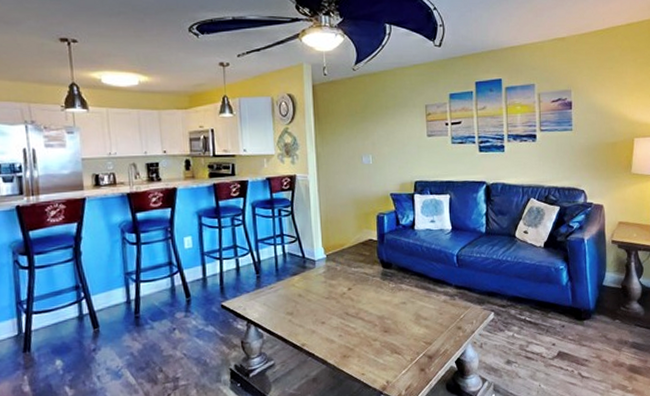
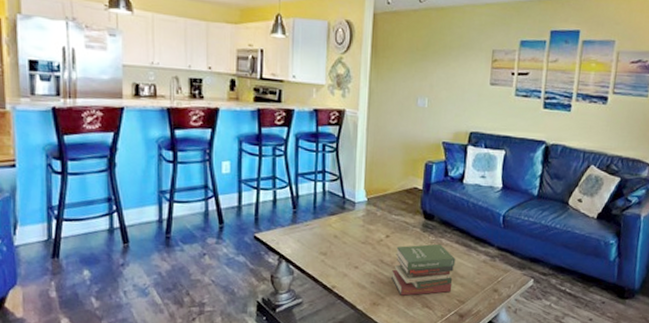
books: none [358,289,418,345] -> present [392,243,456,296]

